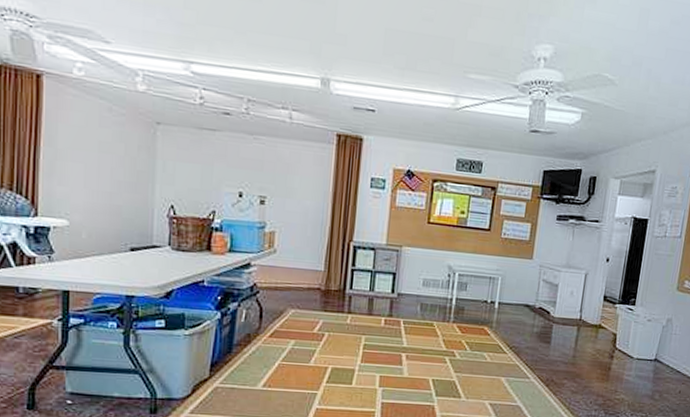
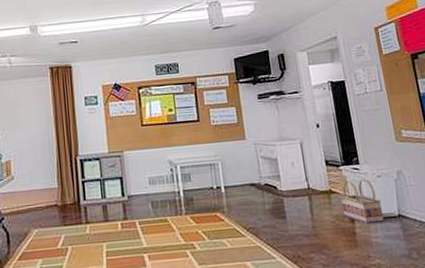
basket: none [604,318,644,363] -> present [340,178,384,223]

